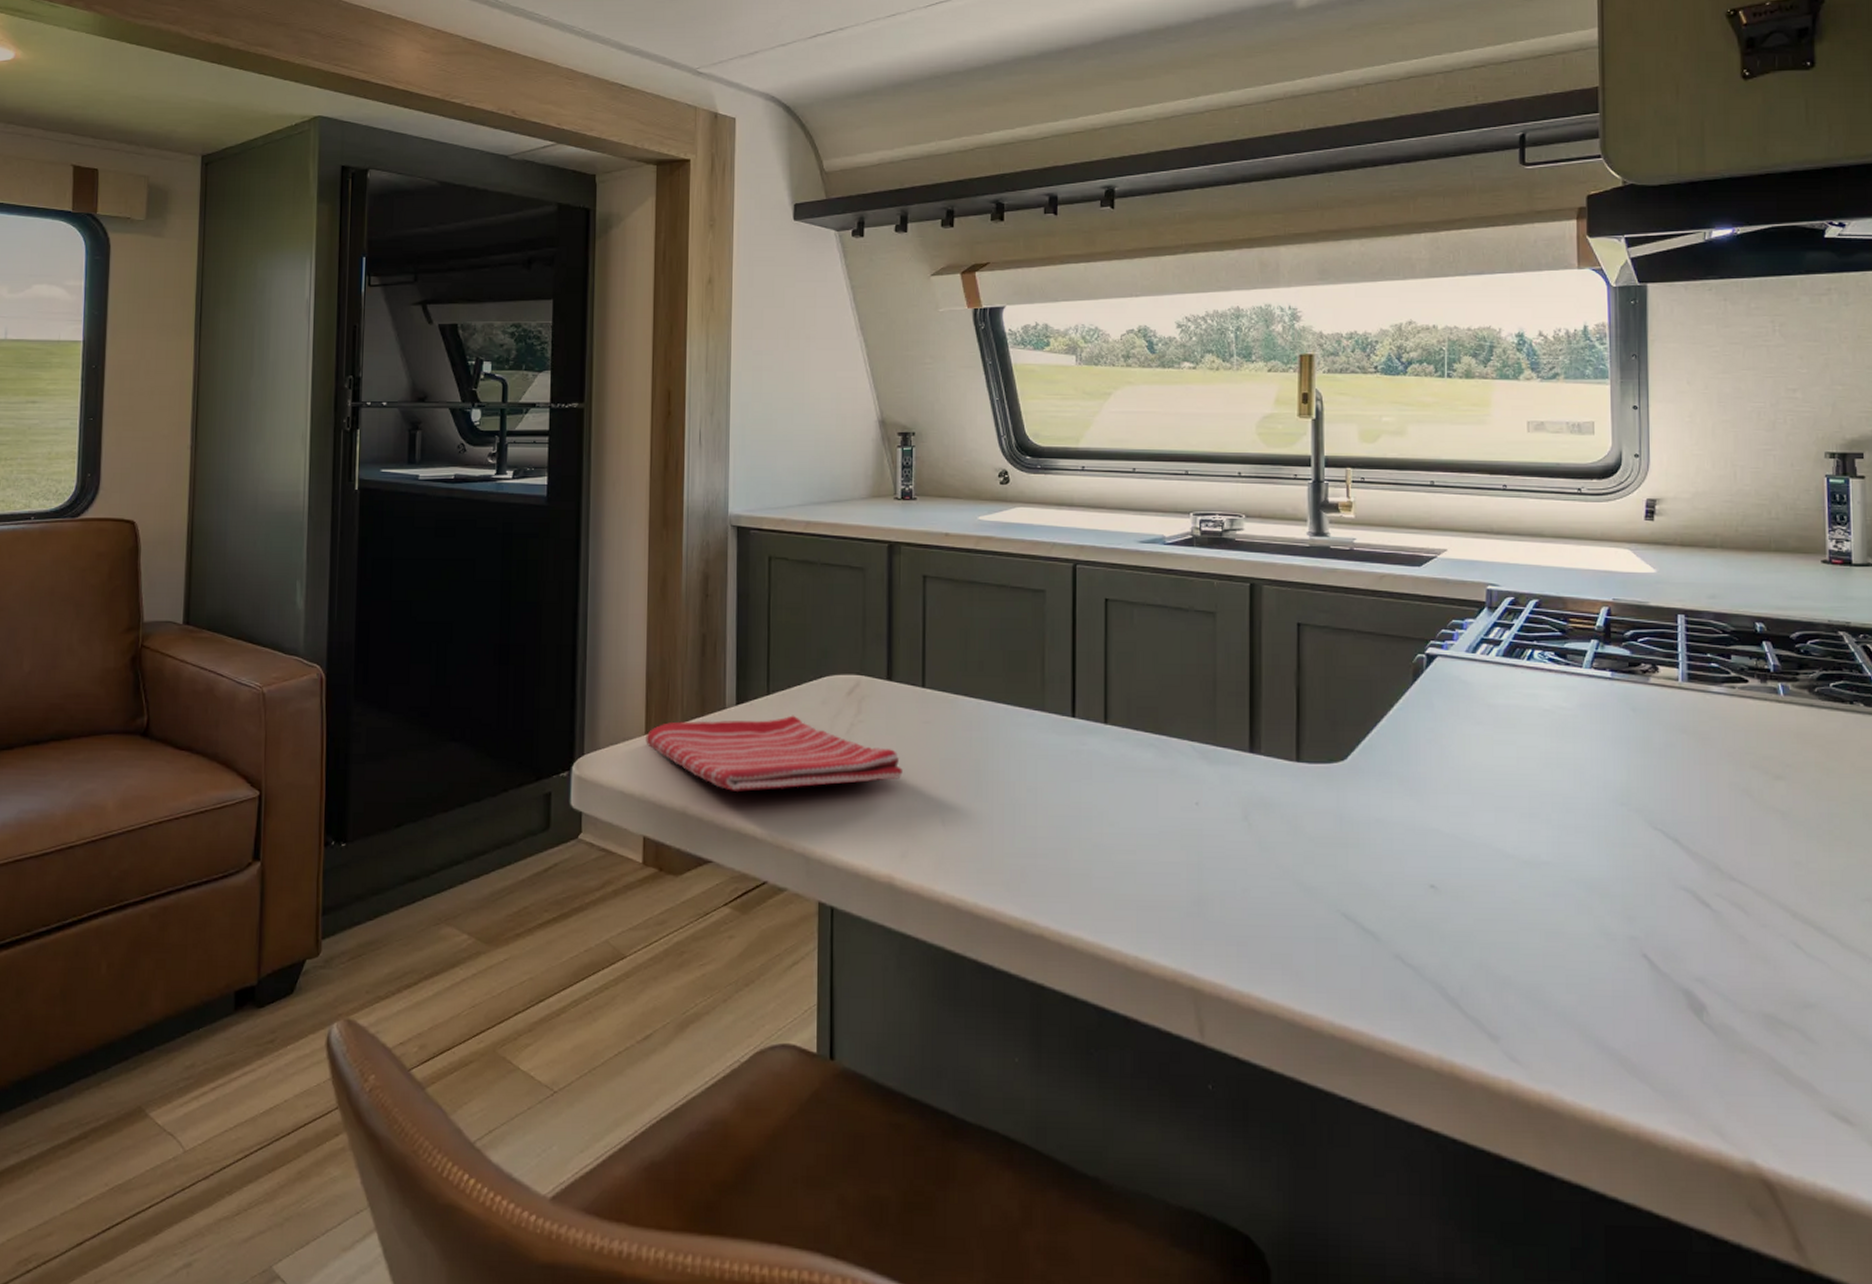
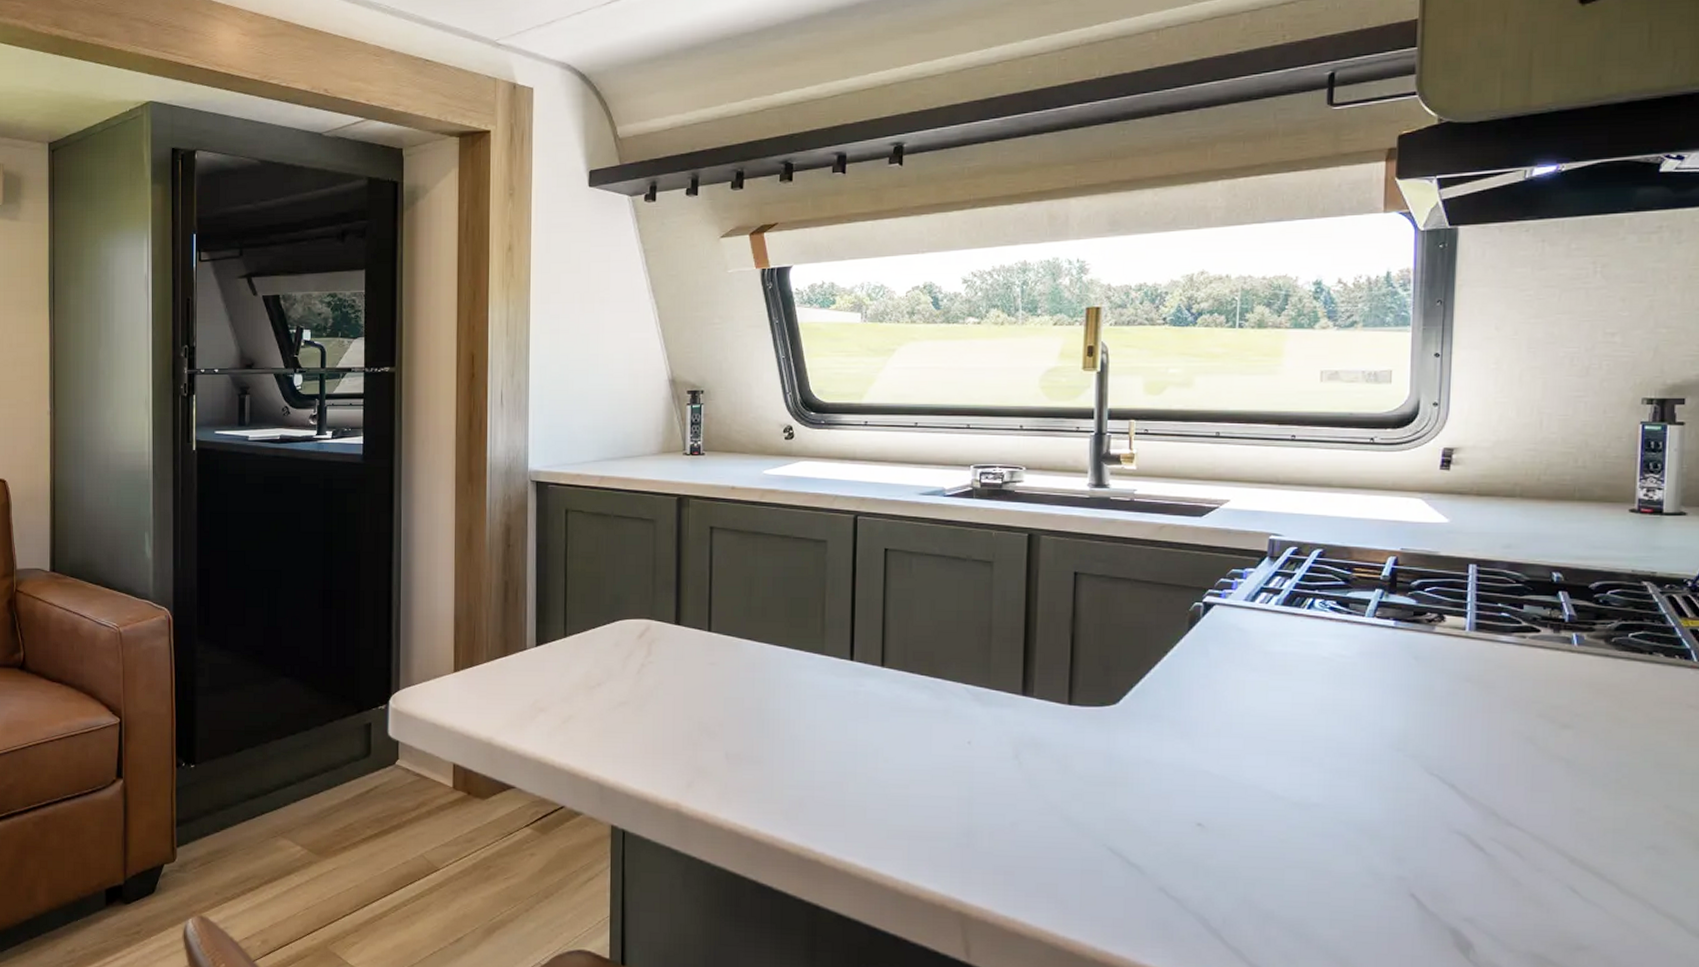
dish towel: present [646,715,903,791] -> none [454,656,689,725]

